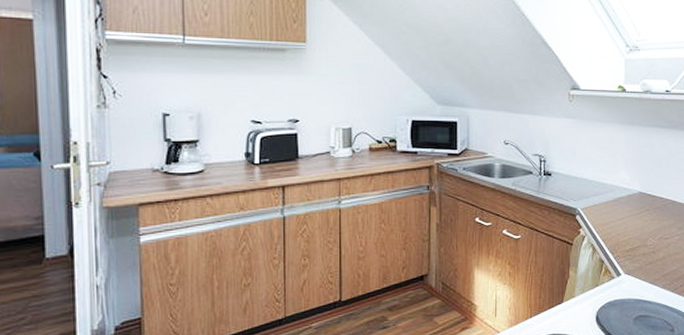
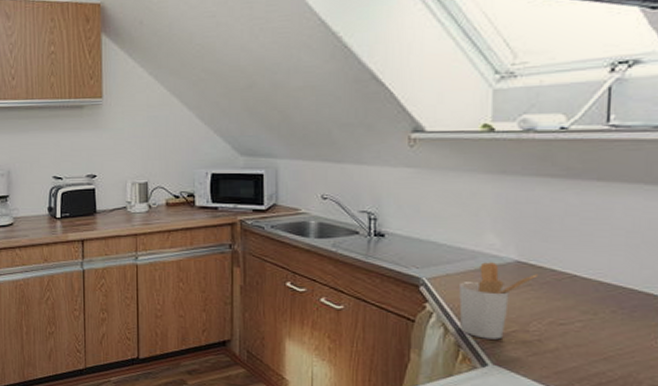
utensil holder: none [603,194,652,254] -> present [459,262,537,340]

